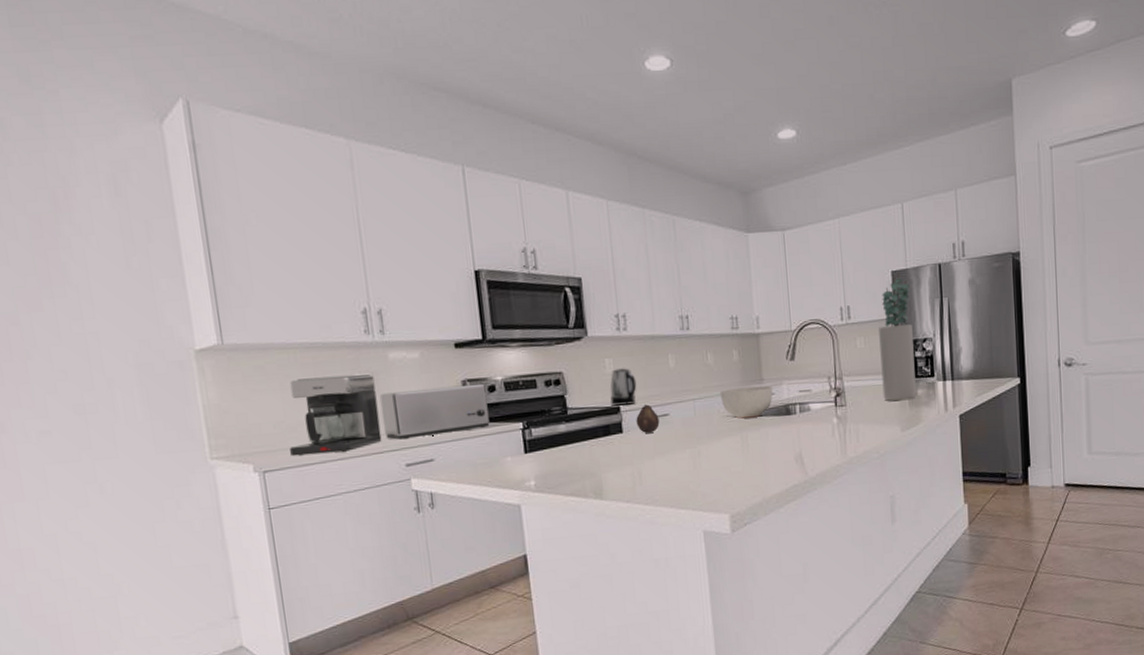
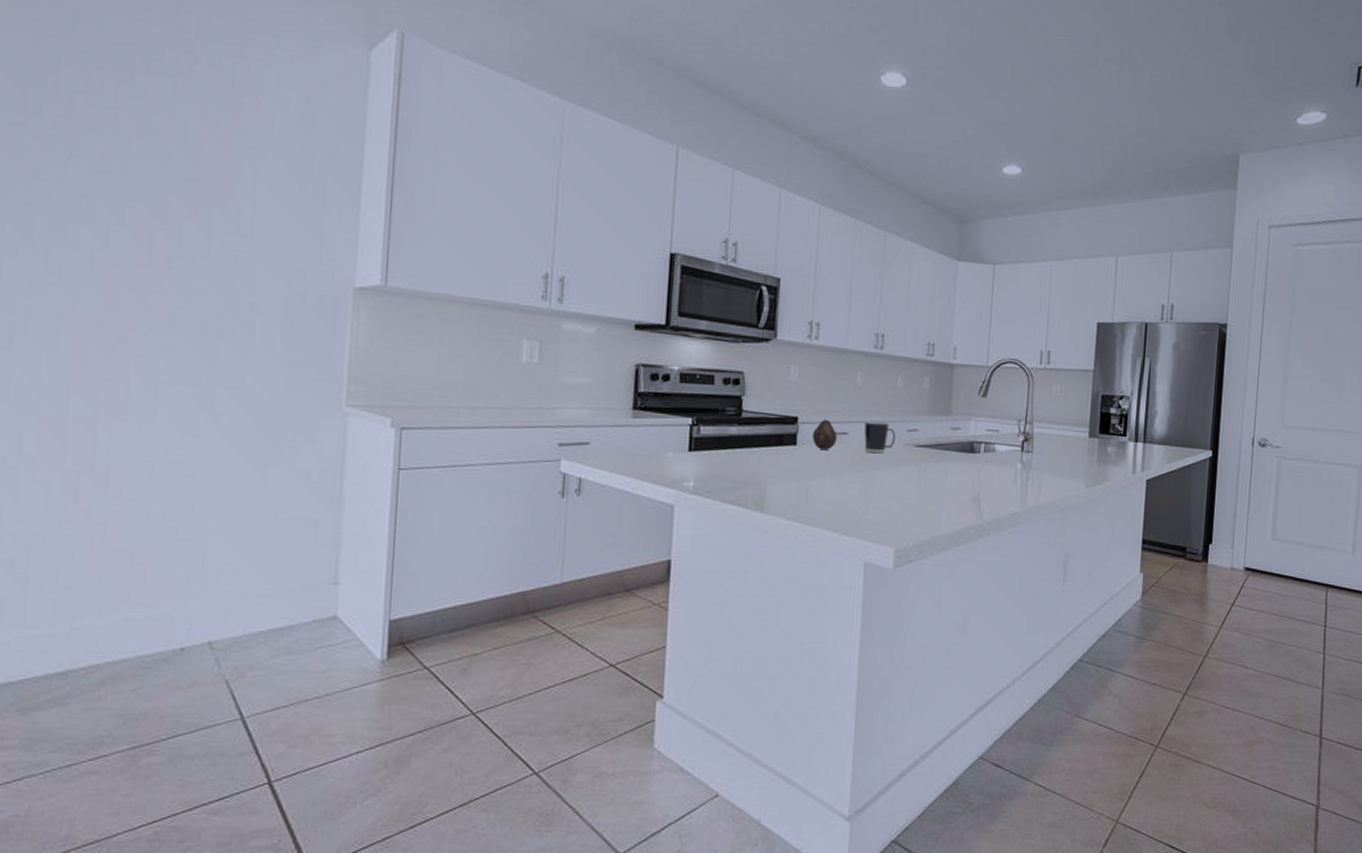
coffee maker: present [289,374,382,457] -> none [435,335,542,422]
toaster: present [379,383,490,441] -> none [541,364,660,418]
kettle: present [610,368,637,406] -> none [789,377,820,417]
mug: none [682,399,715,429] -> present [864,422,896,453]
bowl: present [719,385,773,419] -> none [904,416,960,450]
vase: present [879,273,916,402] -> none [1072,326,1114,457]

